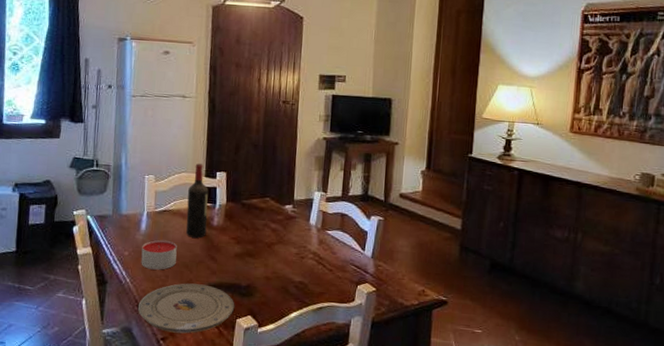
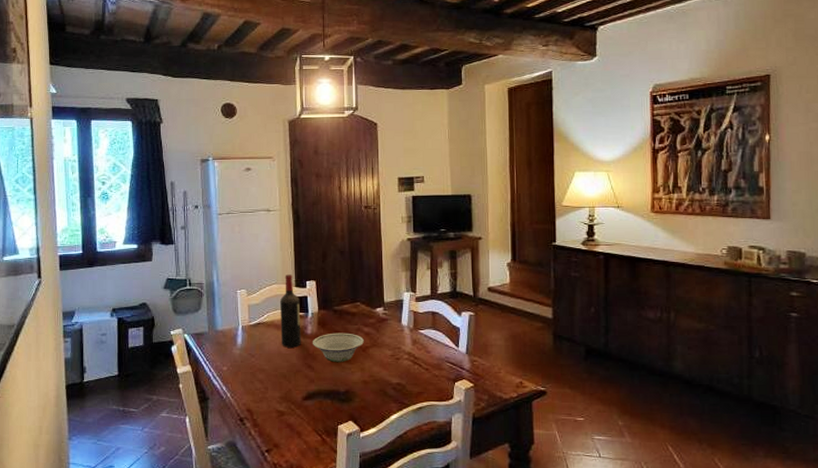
plate: present [138,283,235,334] -> none [241,393,336,444]
candle: present [141,239,177,270] -> none [240,352,274,382]
bowl: none [218,226,270,257] -> present [313,333,364,363]

